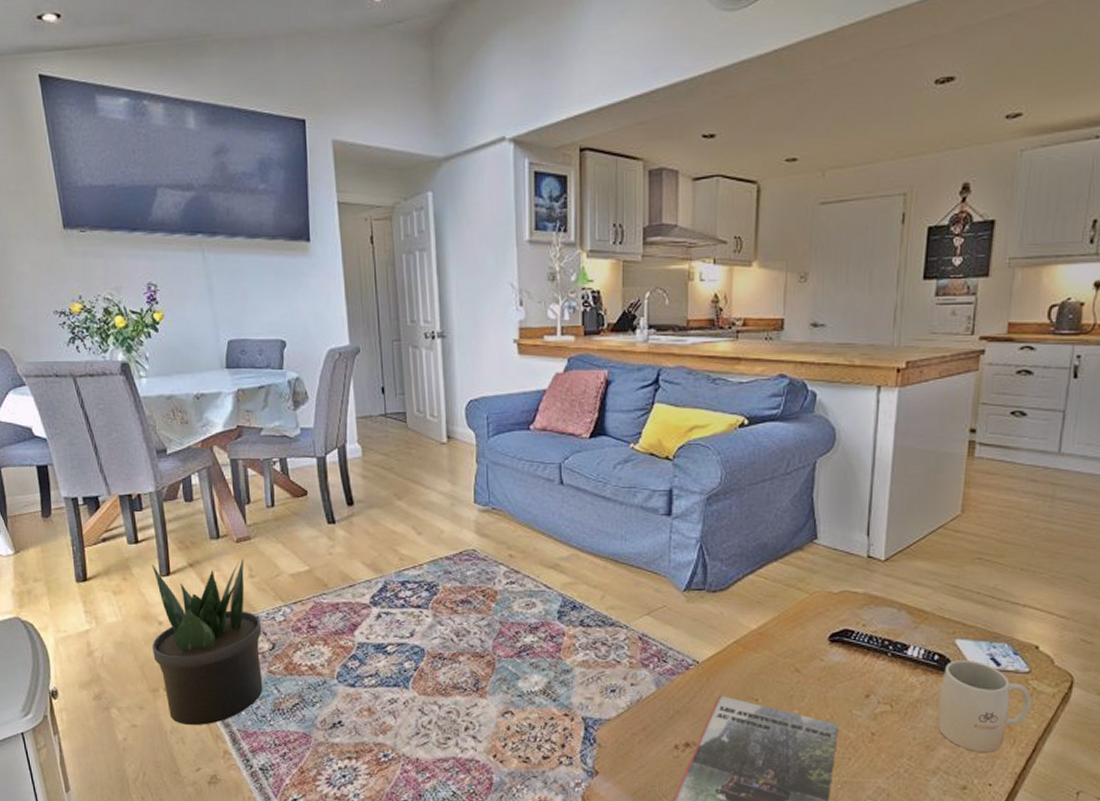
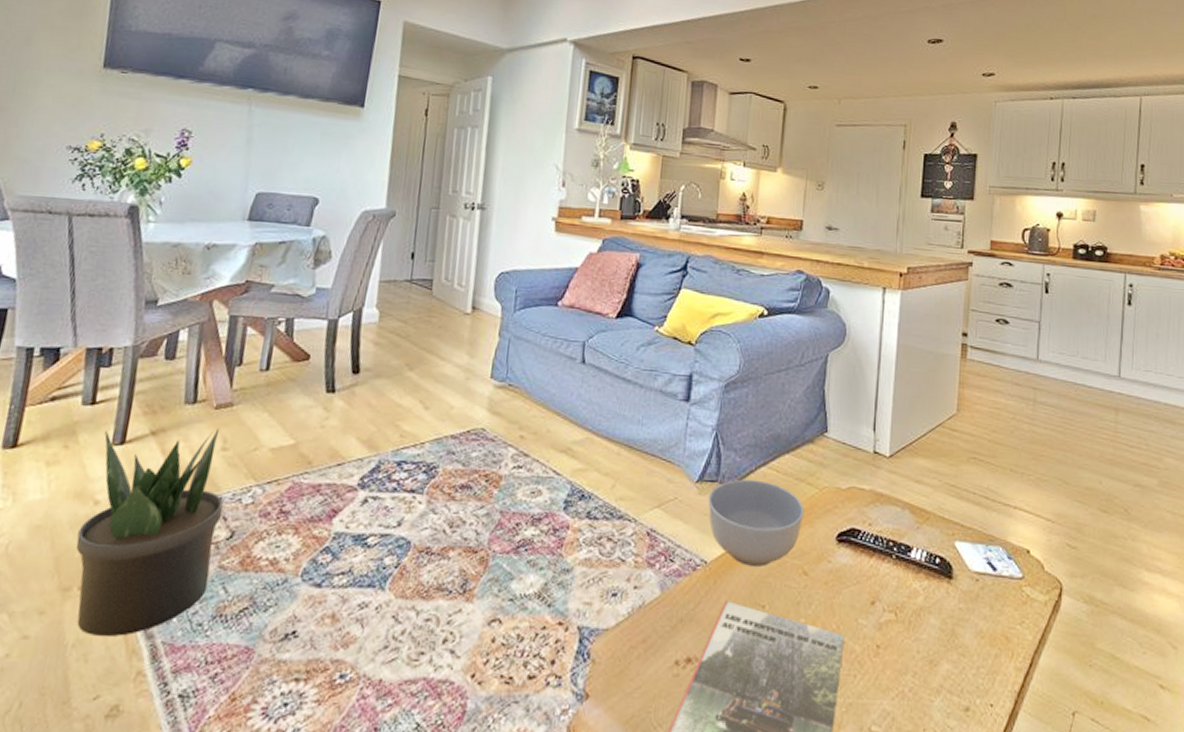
bowl: none [696,587,795,665] -> present [708,479,805,566]
mug: present [938,659,1031,753] -> none [940,563,1026,668]

